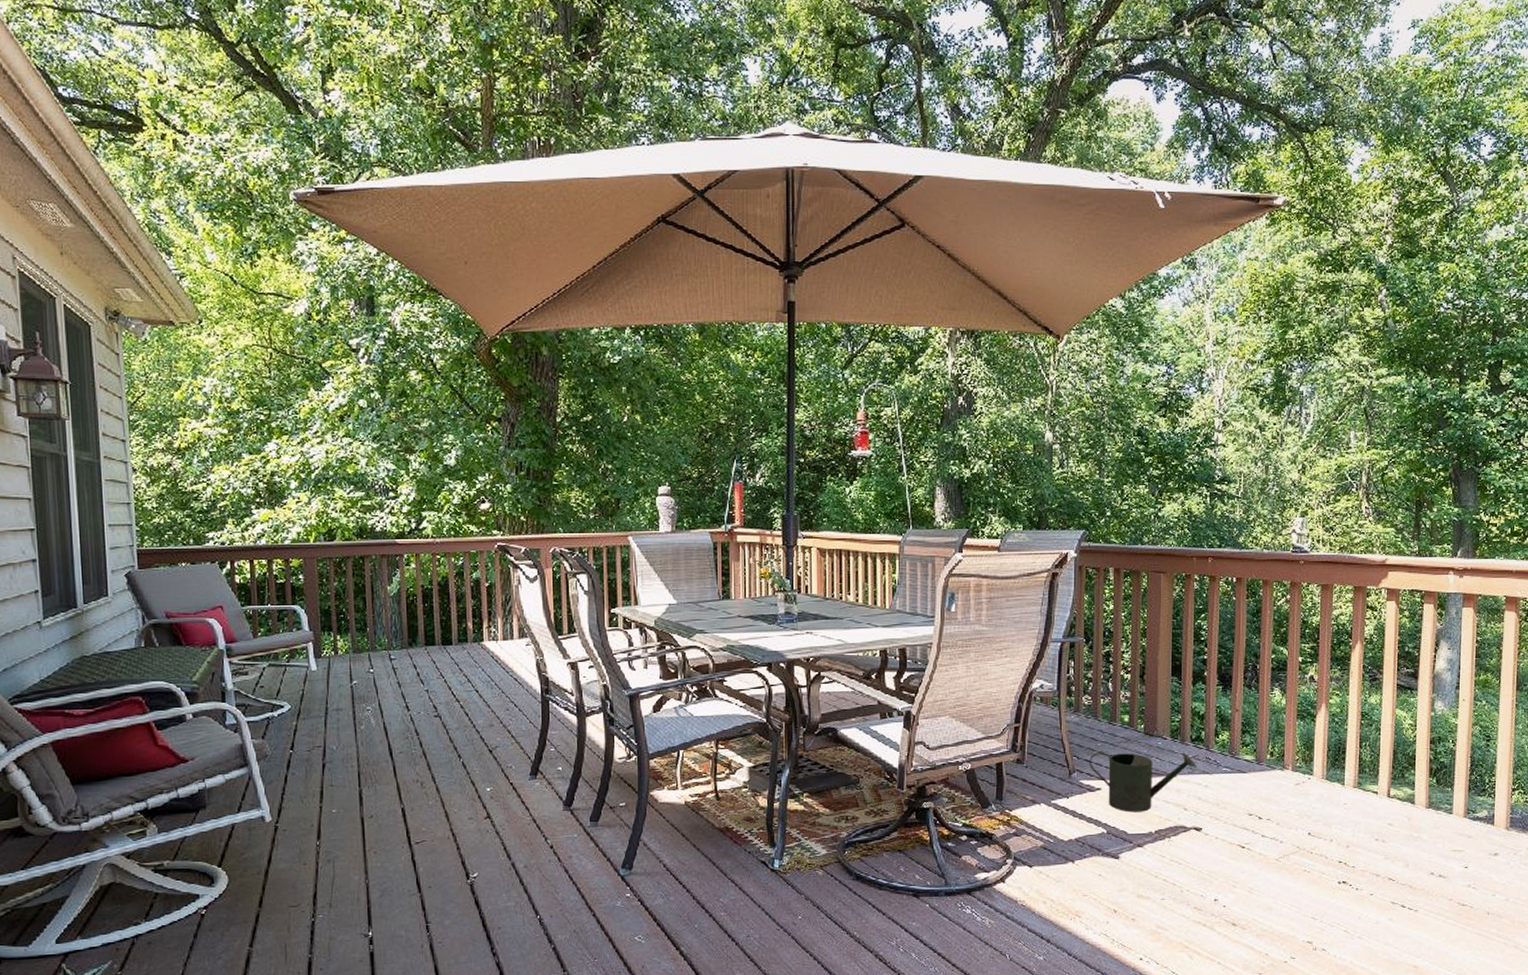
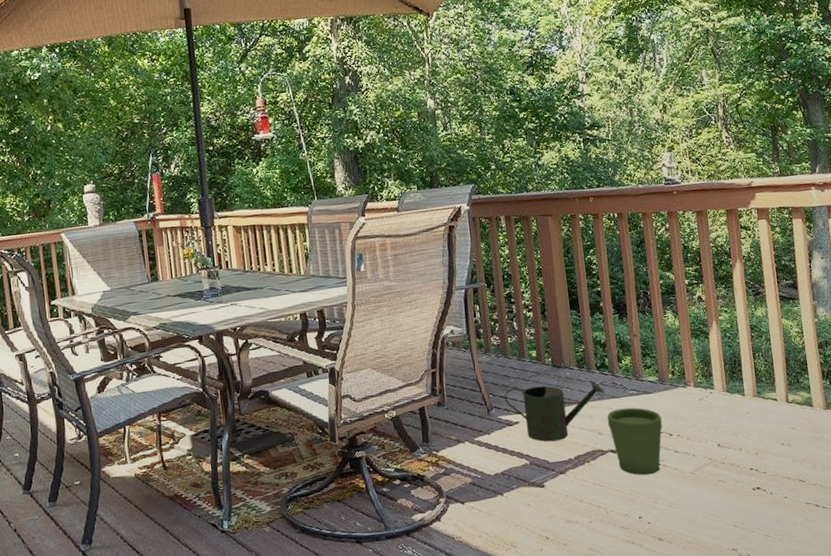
flowerpot: none [1195,785,1252,857] -> present [607,407,662,475]

